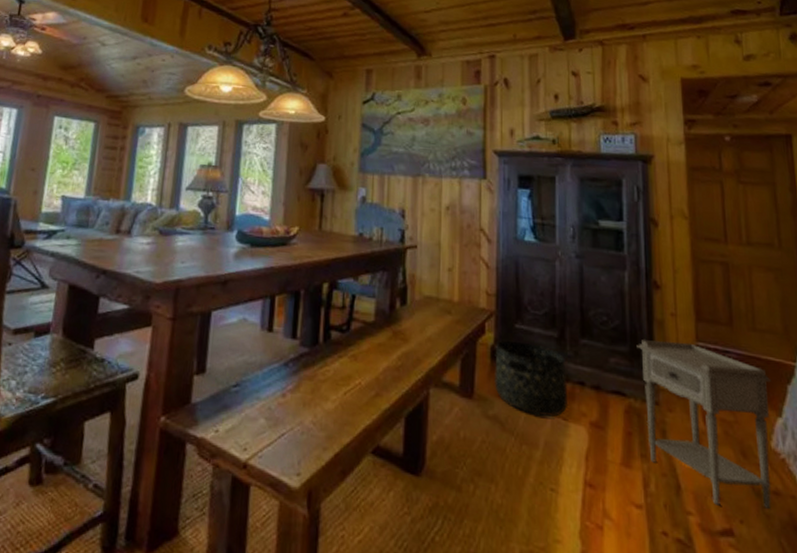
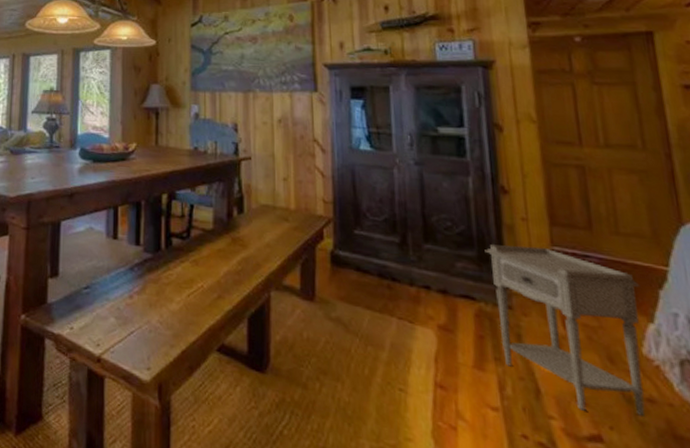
basket: present [495,340,569,417] -> none [335,245,414,320]

